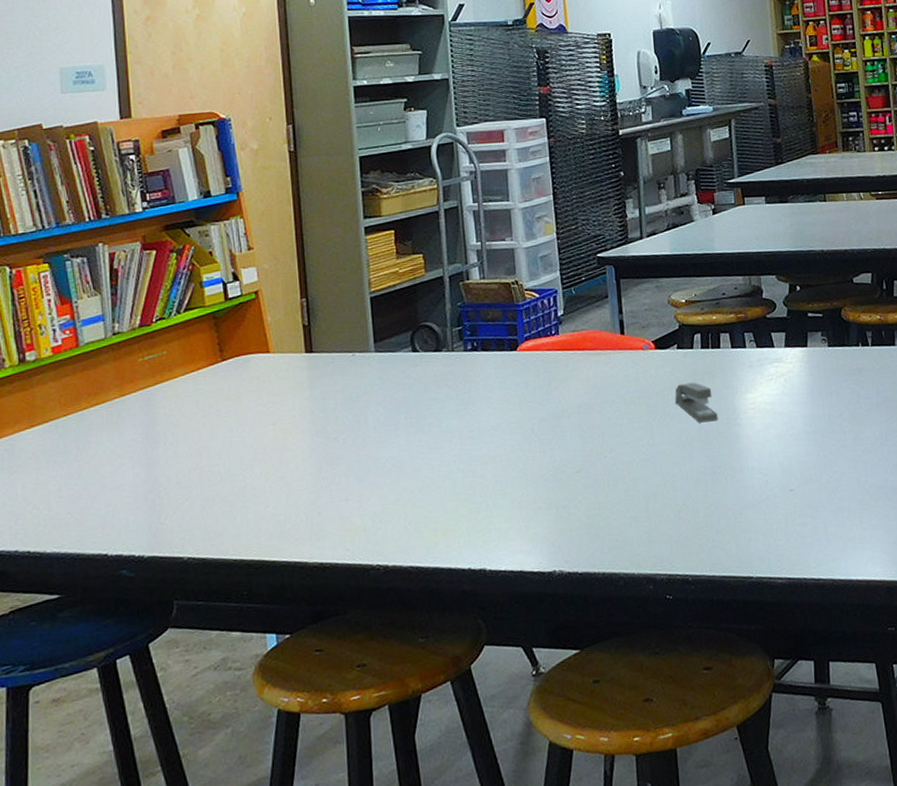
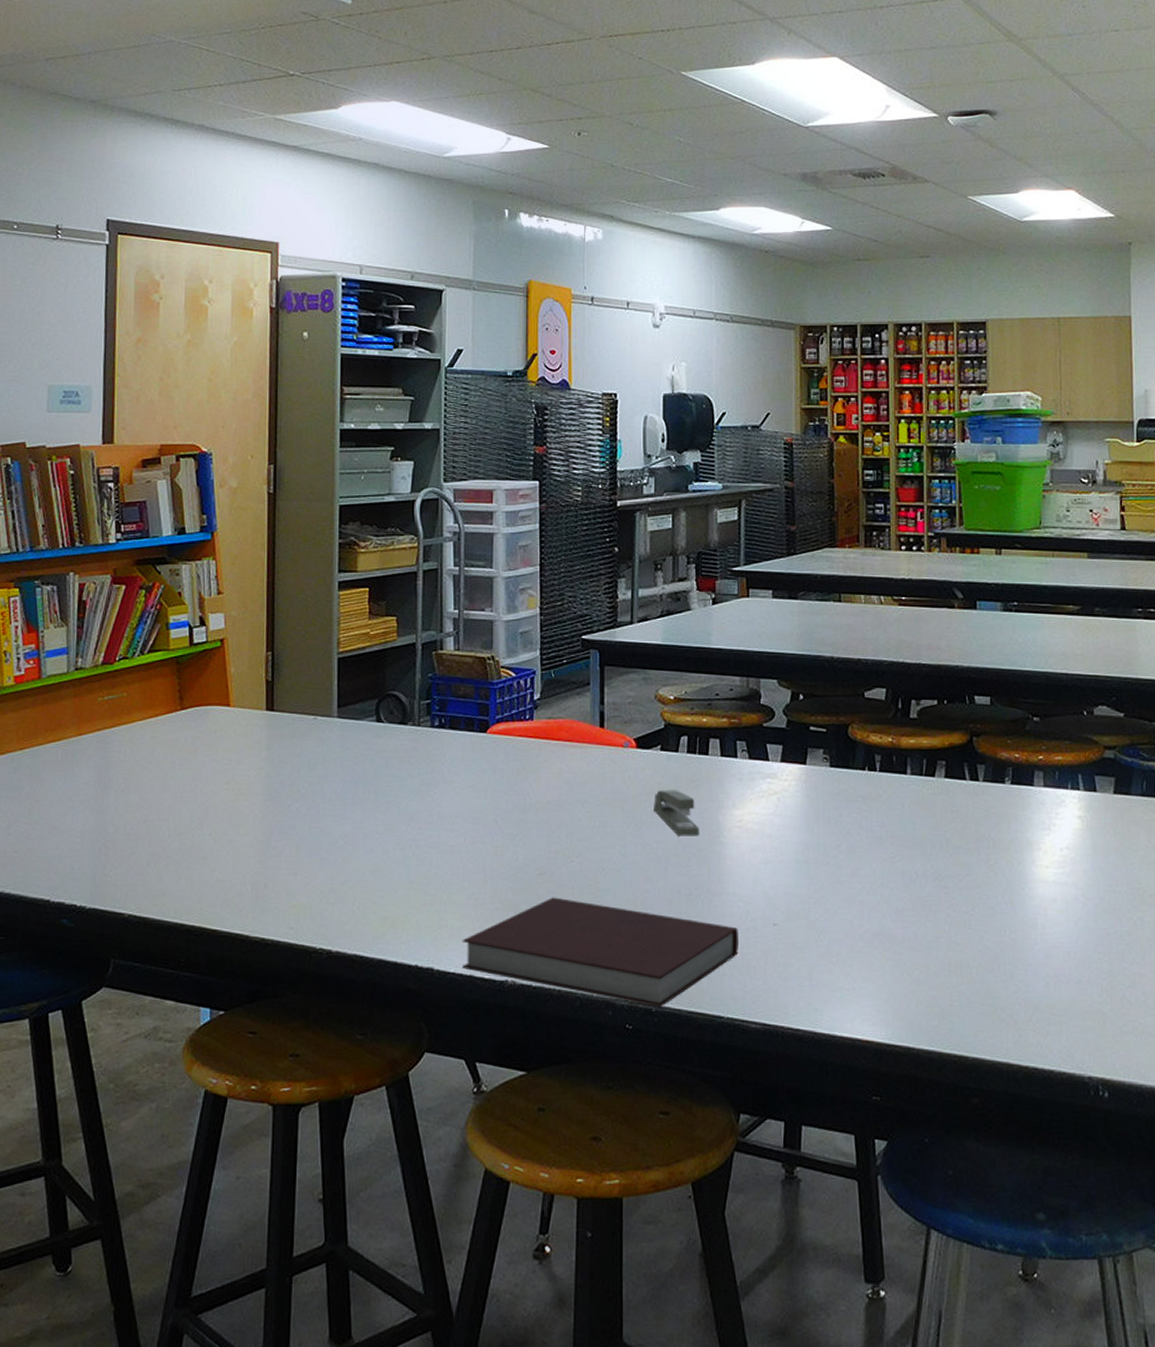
notebook: none [510,490,761,577] -> present [461,897,738,1007]

